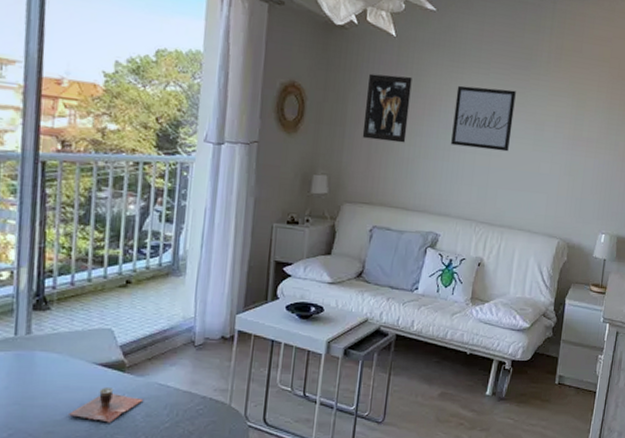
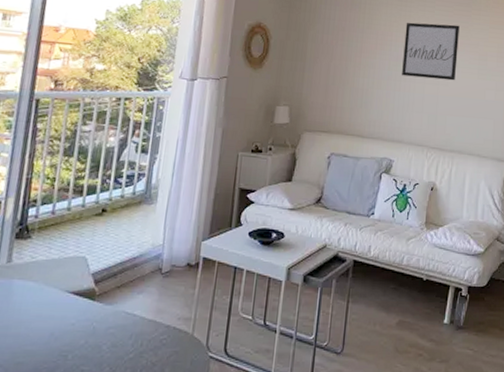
cup: present [67,388,144,423] -> none [37,316,111,353]
wall art: present [362,73,412,143] -> none [320,14,365,75]

